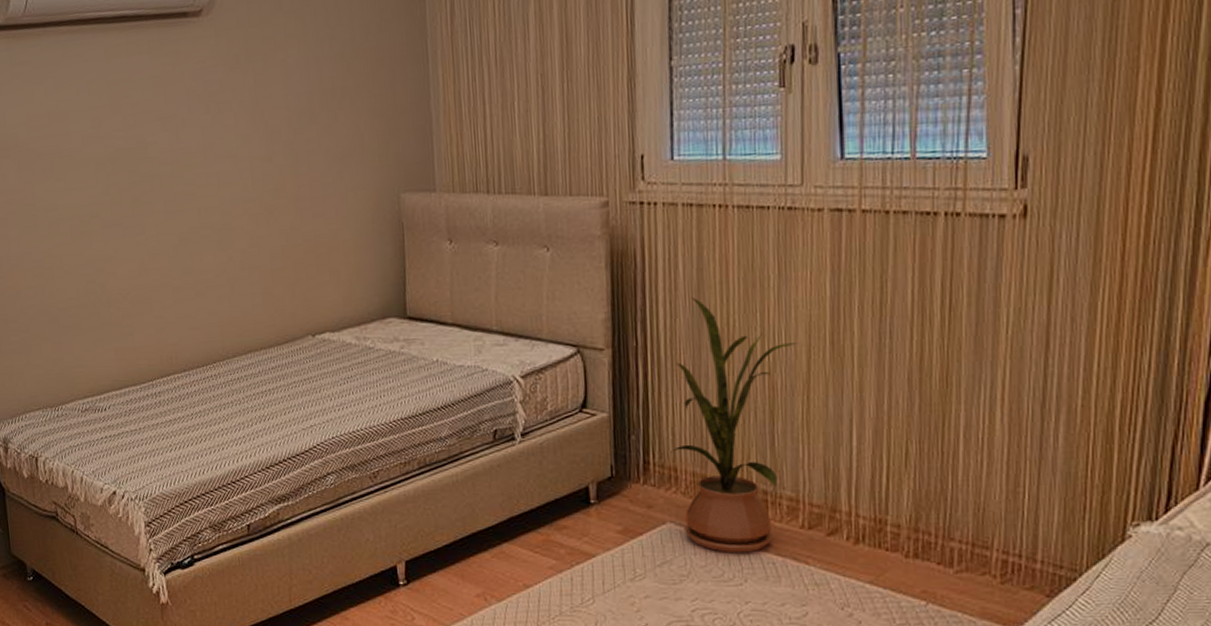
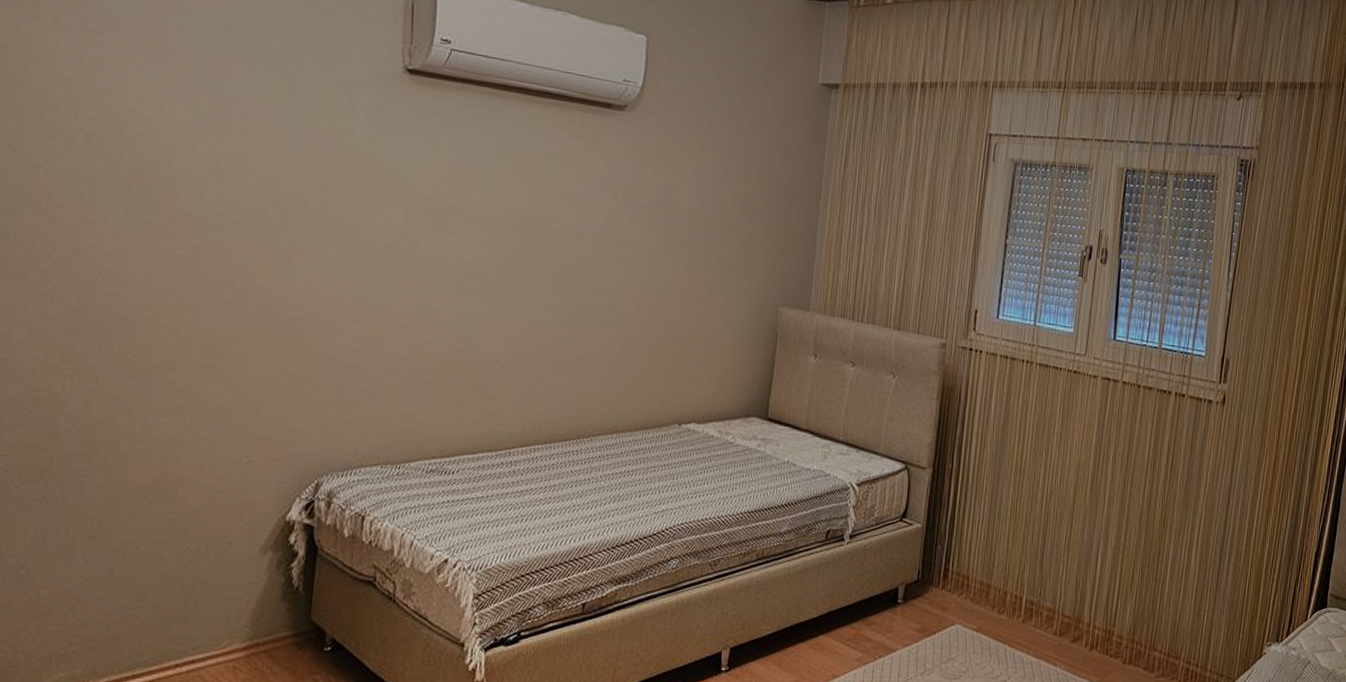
house plant: present [672,297,797,553] -> none [967,433,1068,654]

